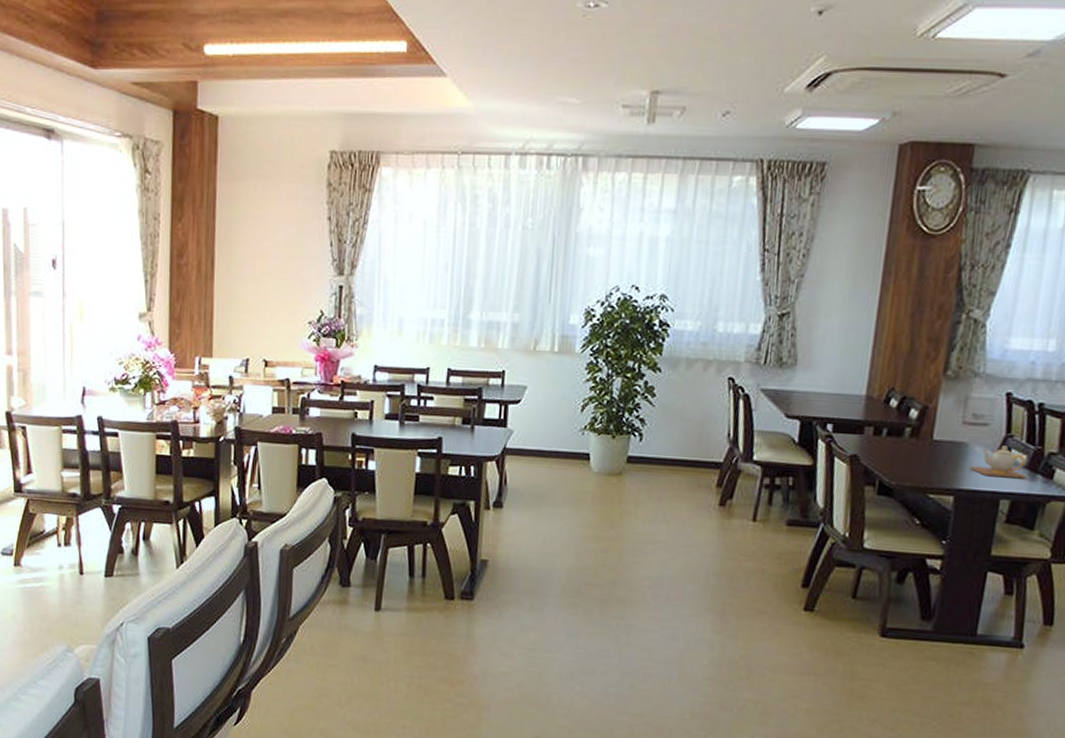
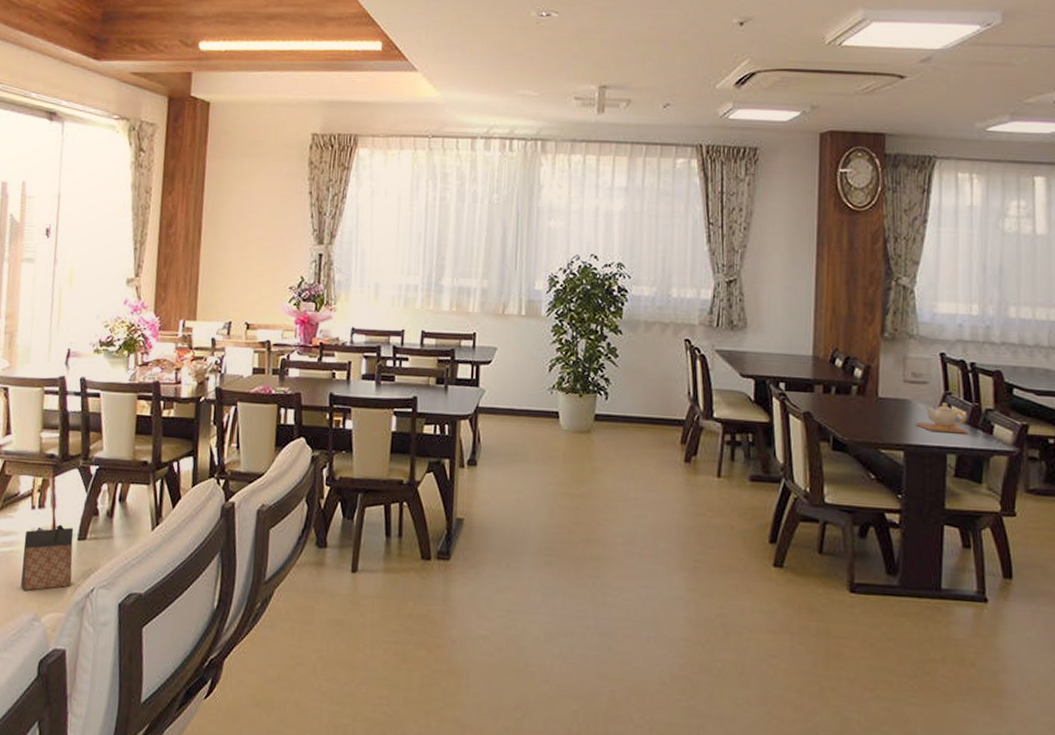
bag: none [52,561,102,625] -> present [21,524,74,592]

